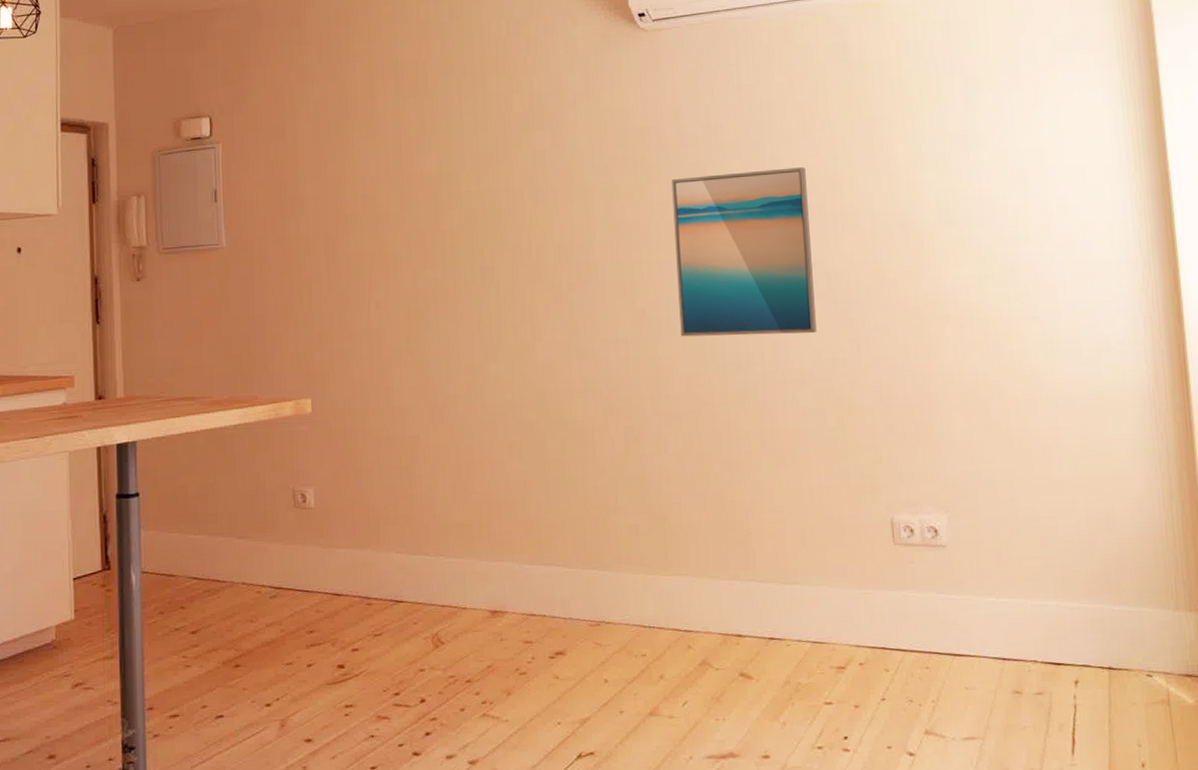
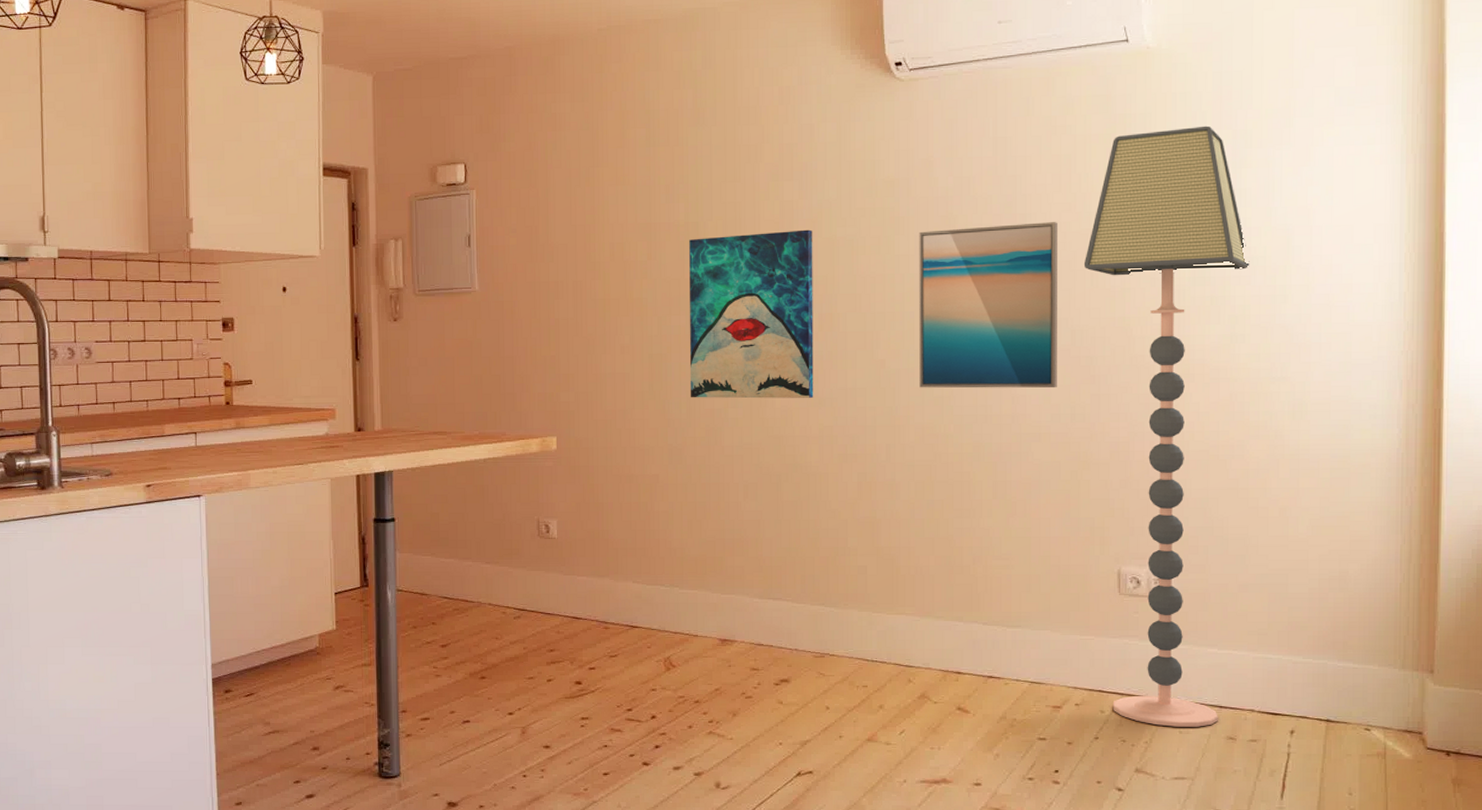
wall art: none [442,178,576,354] -> present [689,229,814,399]
floor lamp: none [833,72,1003,683] -> present [1083,125,1250,727]

